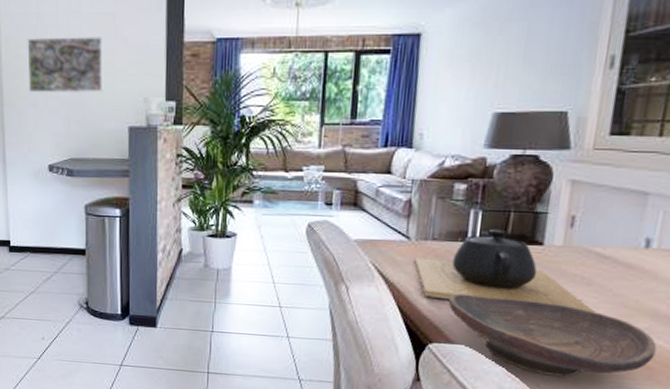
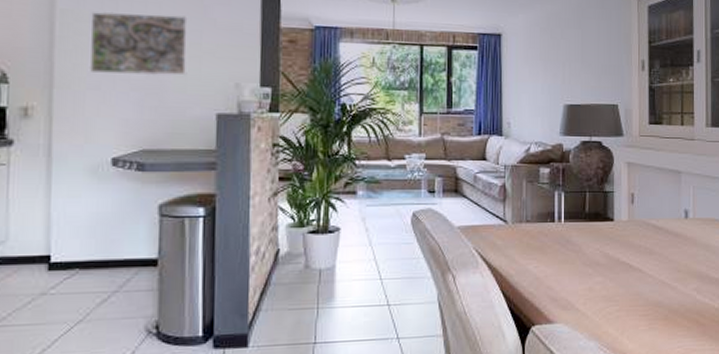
teapot: present [414,228,596,314] -> none [513,208,659,280]
decorative bowl: present [448,293,657,377] -> none [544,272,705,344]

